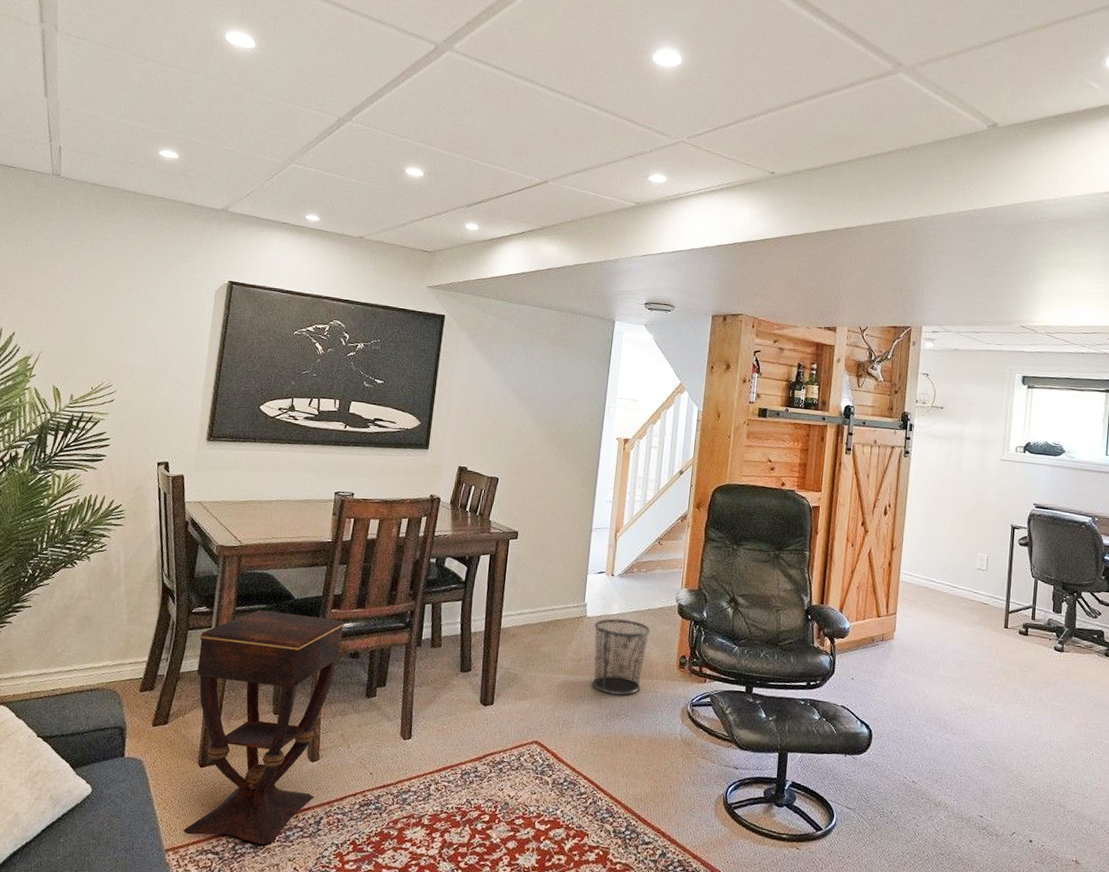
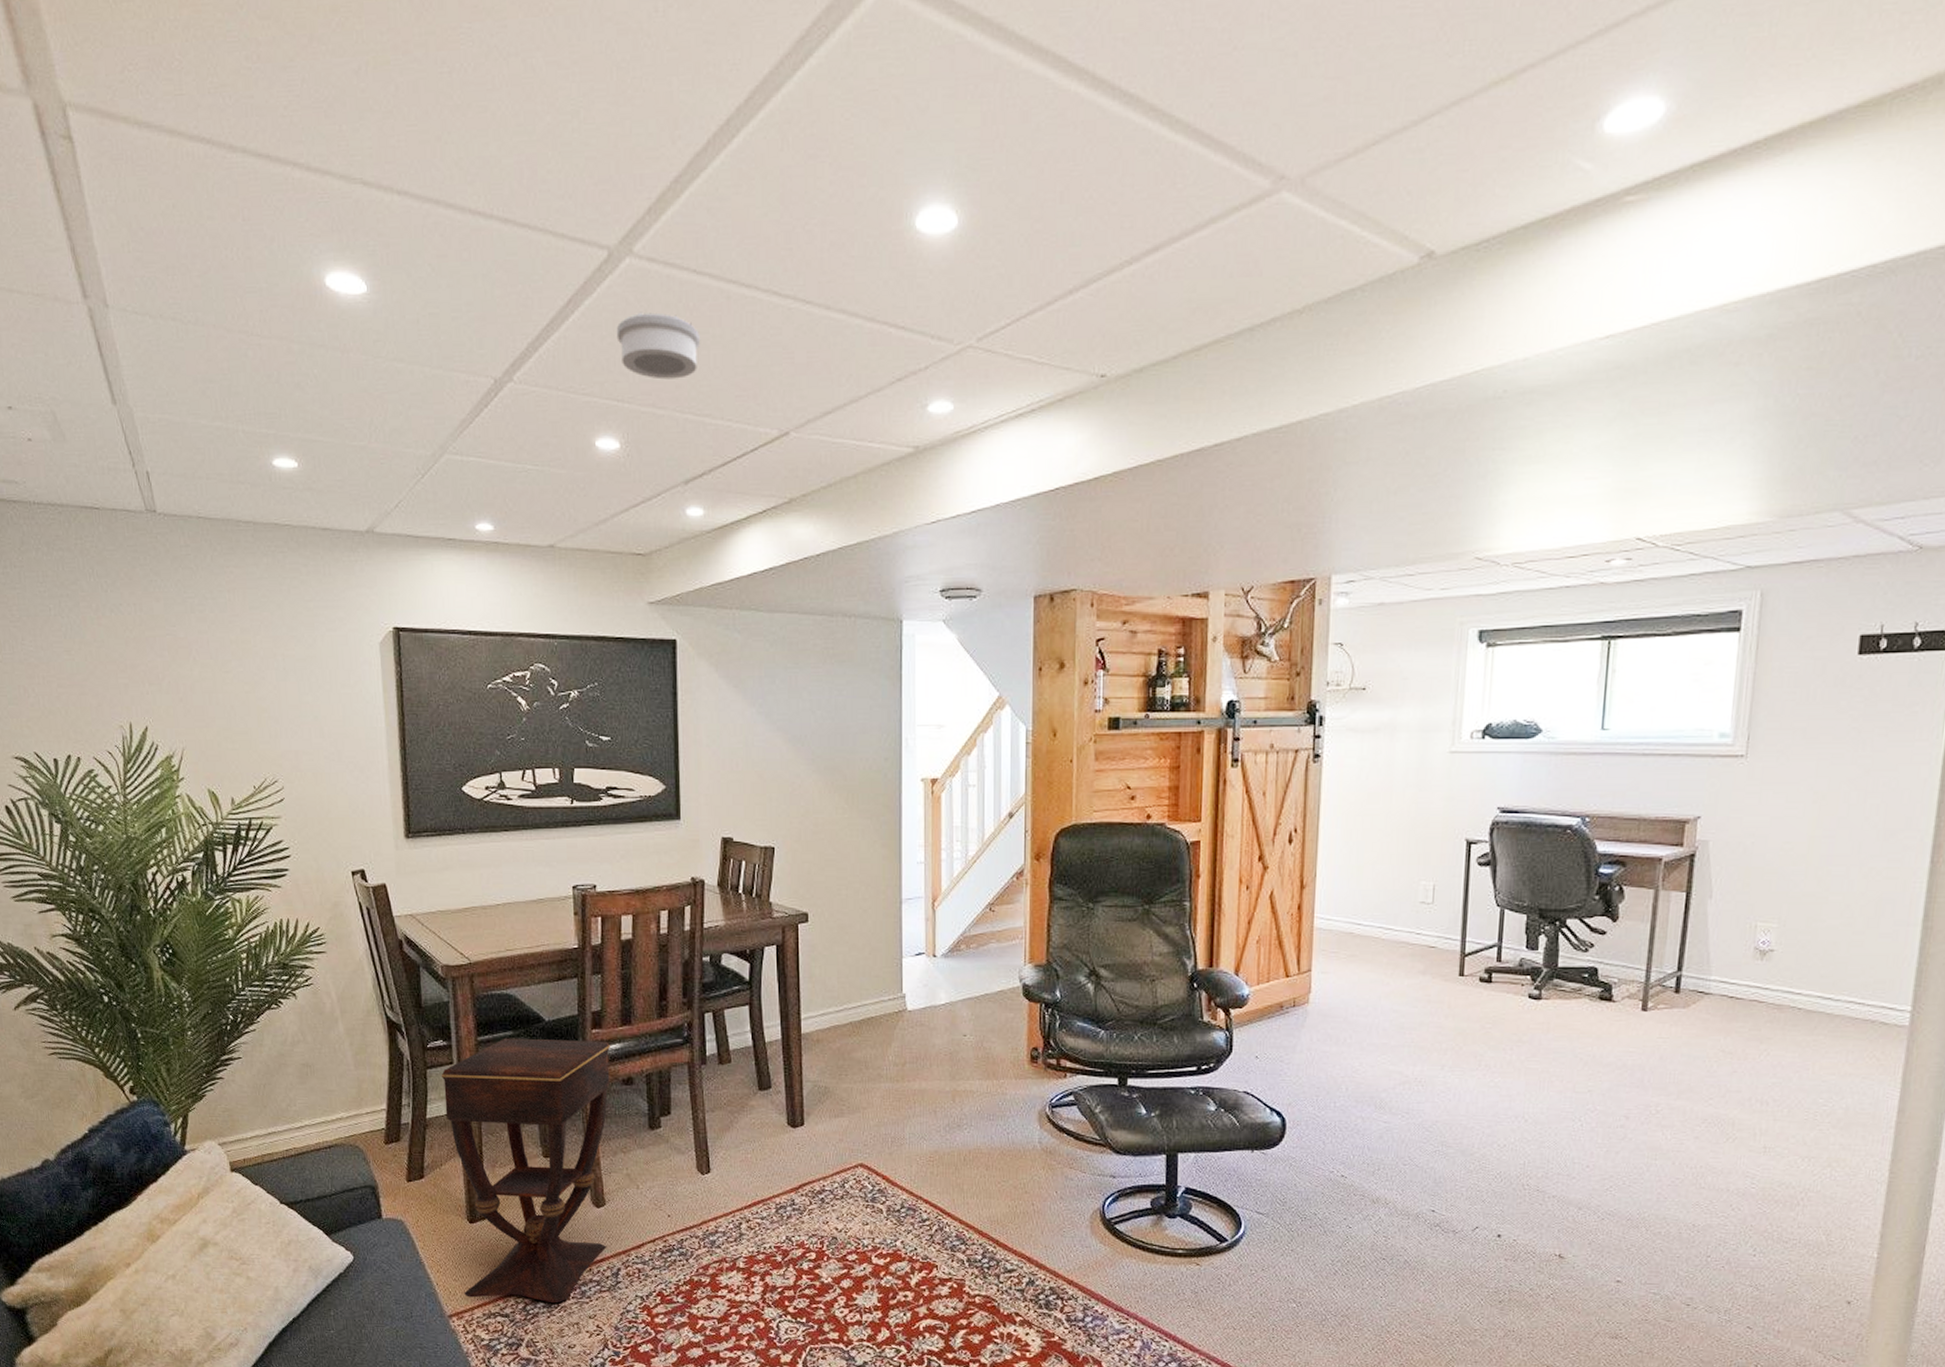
smoke detector: none [432,87,493,136] -> present [616,311,701,380]
waste bin: present [592,618,651,696] -> none [917,1009,990,1103]

